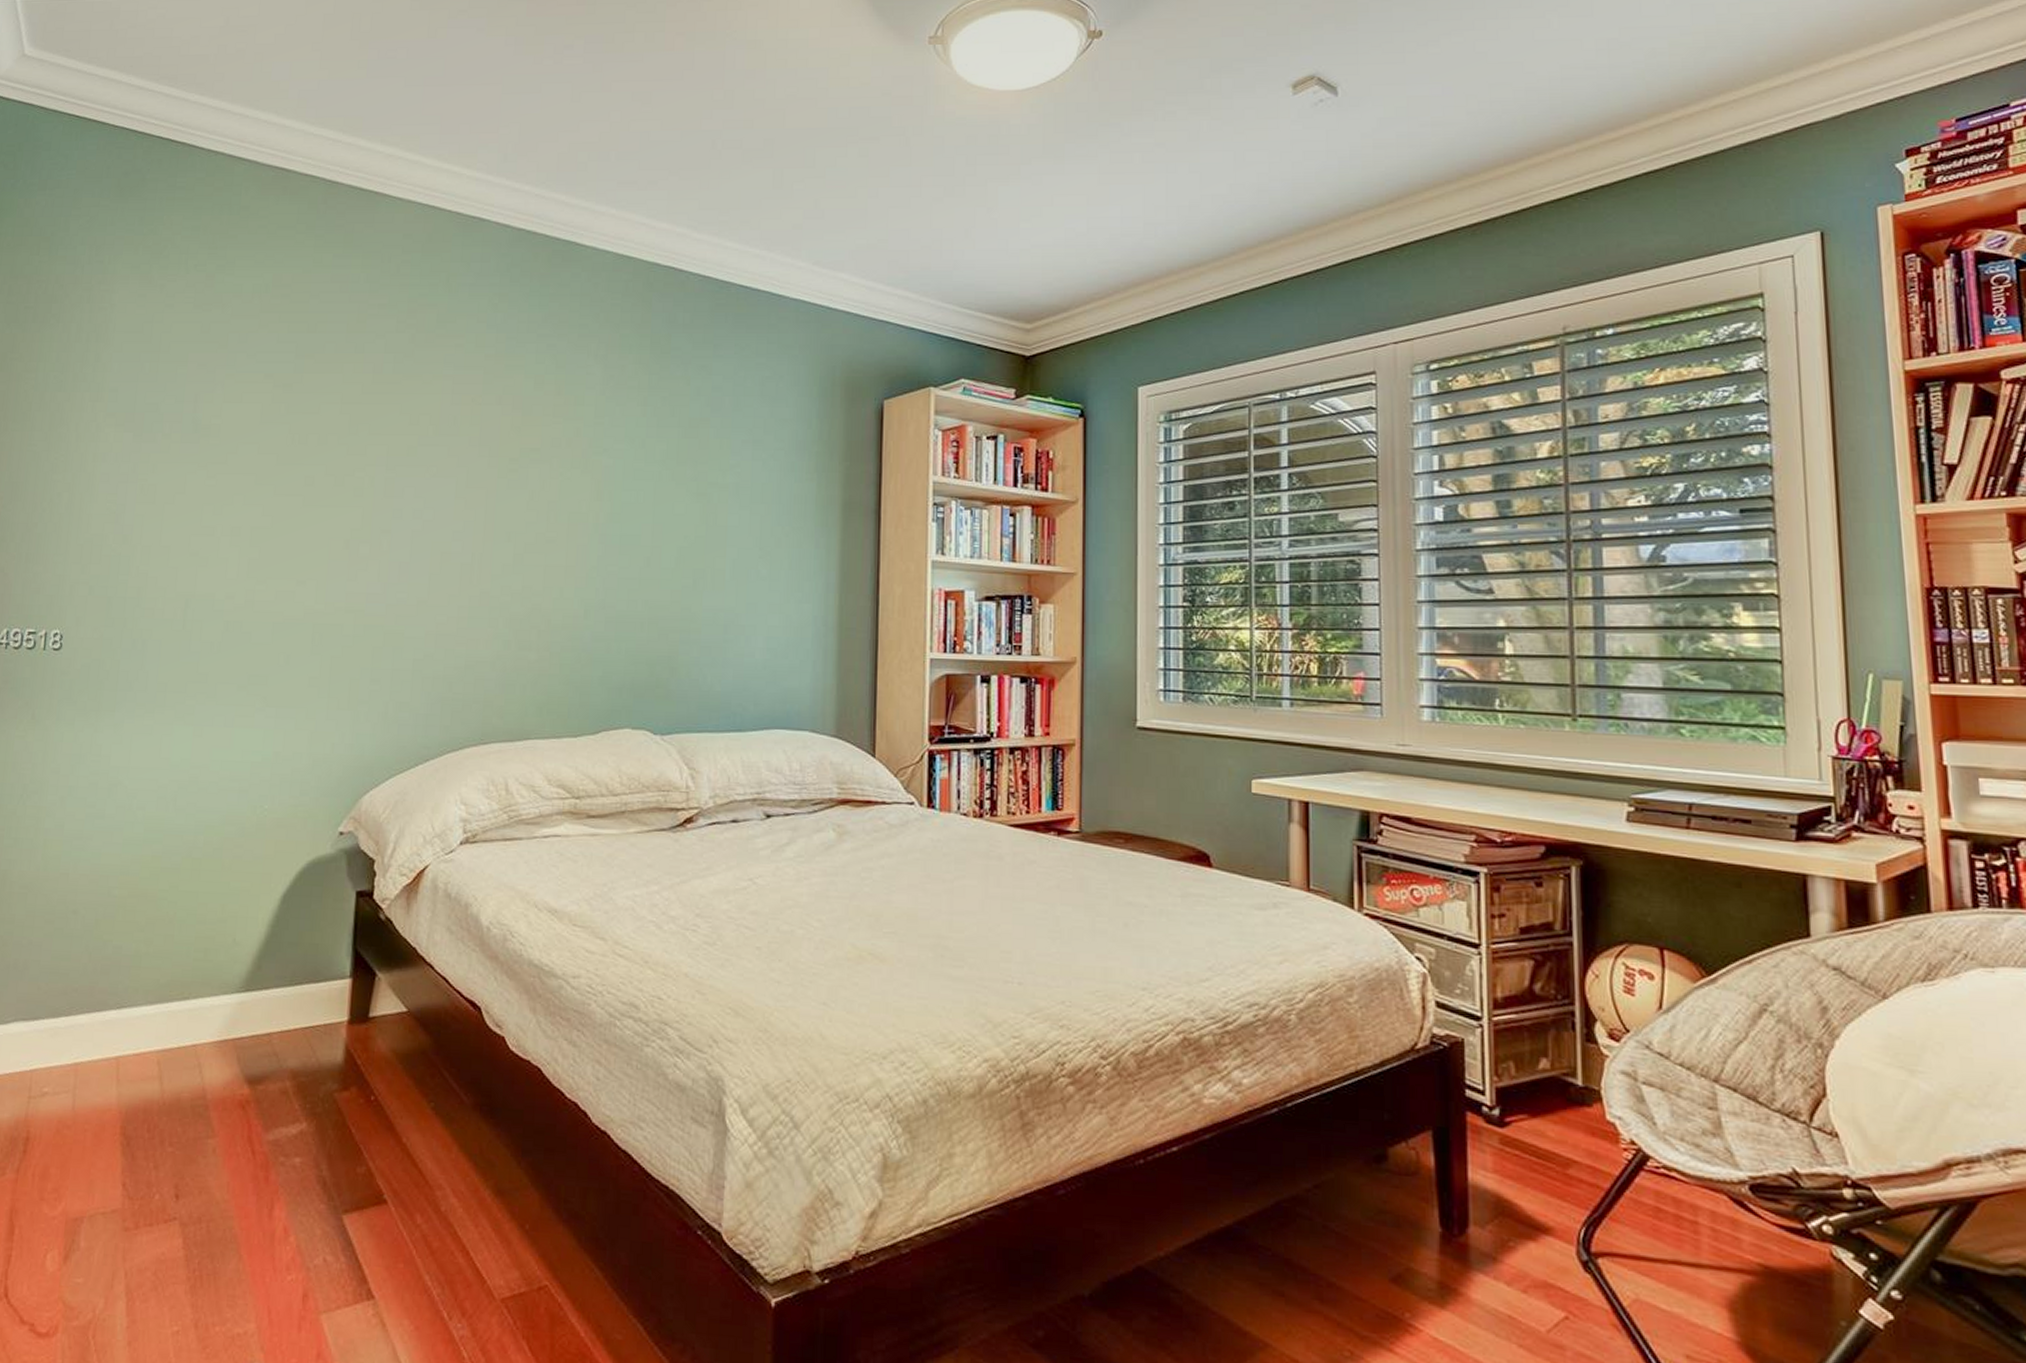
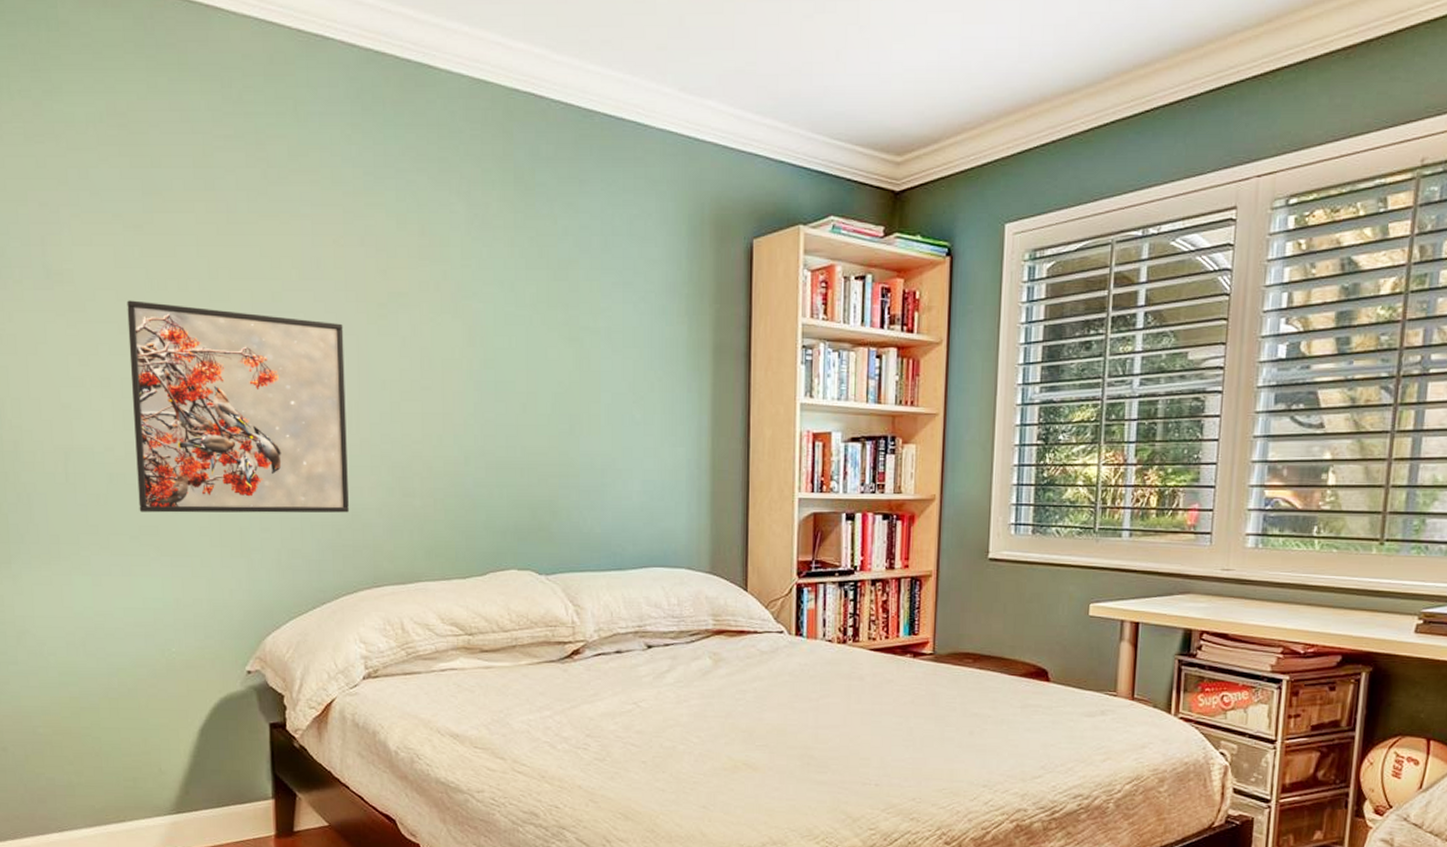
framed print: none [251,453,474,665] -> present [127,300,349,513]

